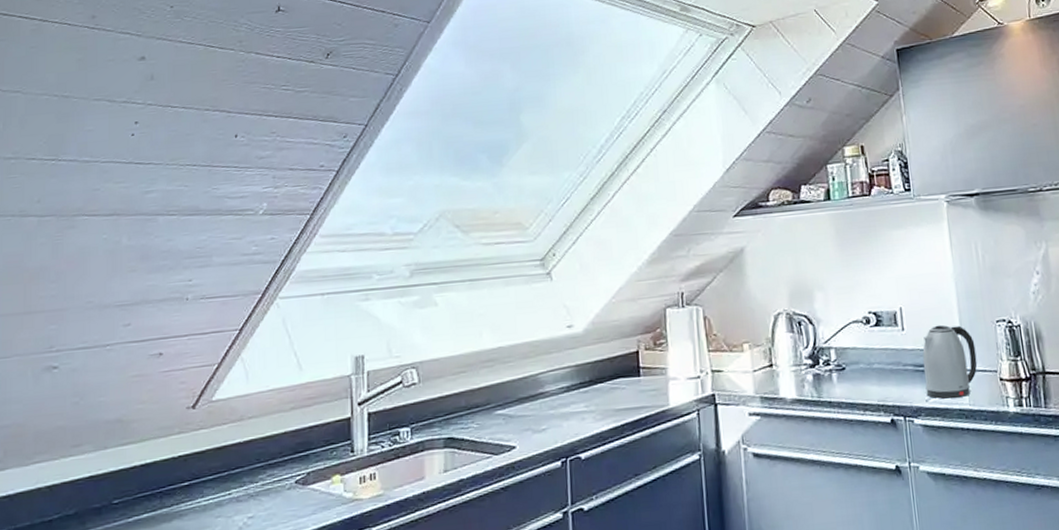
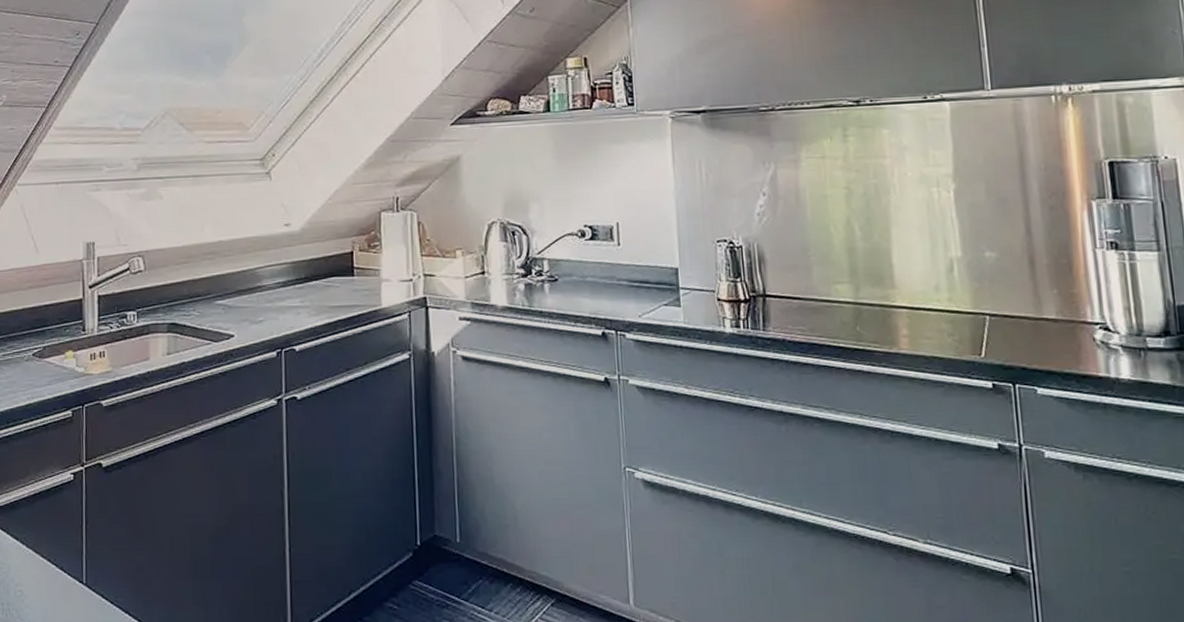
kettle: present [922,324,978,399] -> none [637,241,695,315]

